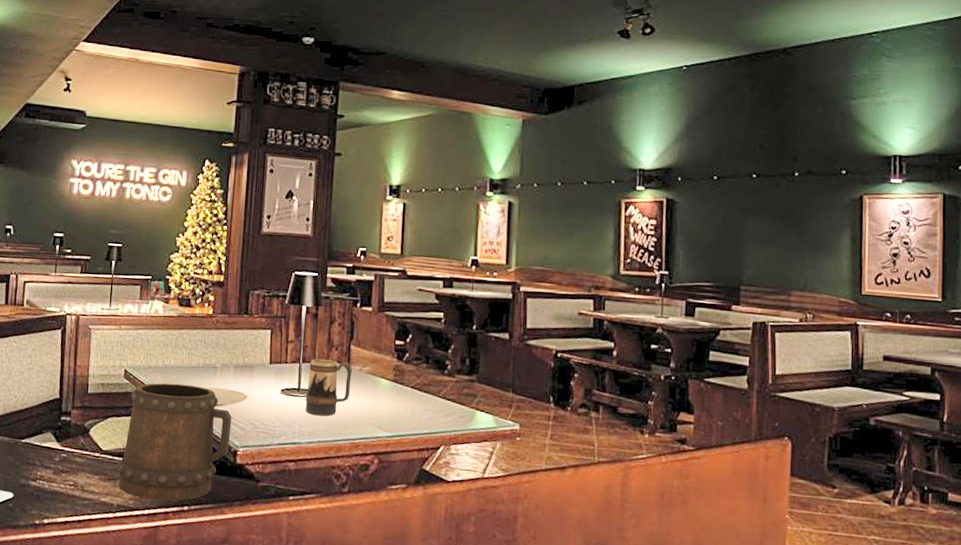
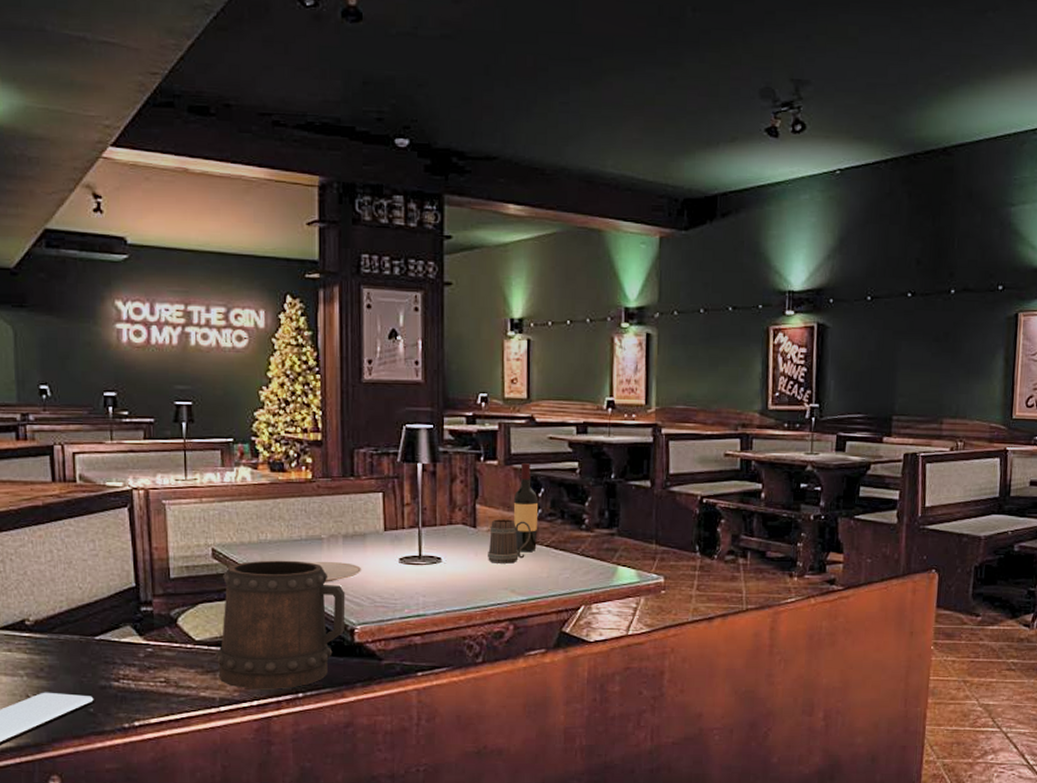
beer mug: present [305,359,352,417] -> none [428,522,479,584]
beer mug: none [358,360,398,402] -> present [488,519,531,564]
wine bottle: none [383,310,407,392] -> present [513,462,539,553]

